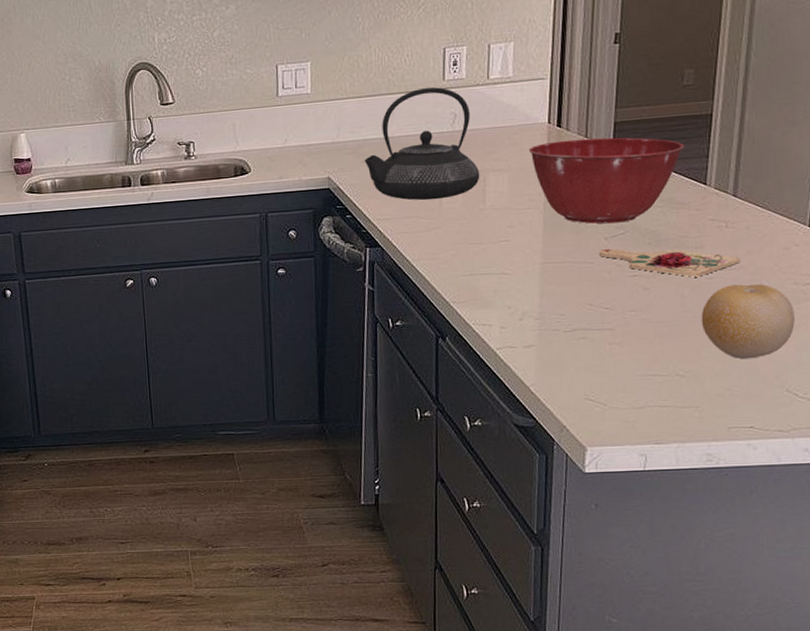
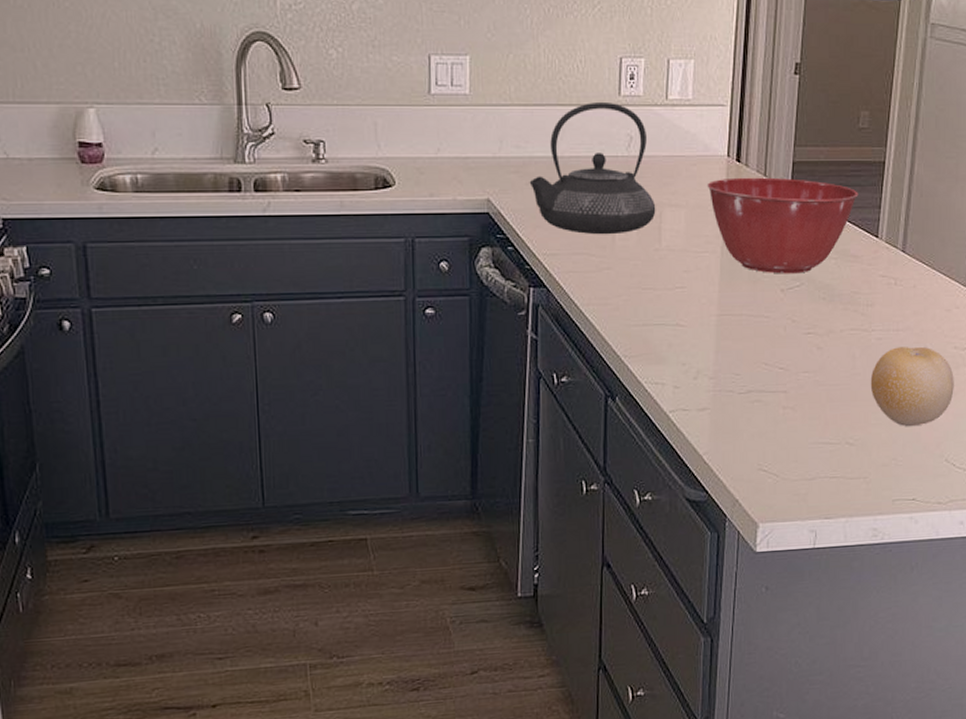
cutting board: present [599,249,741,277] -> none [775,302,908,337]

